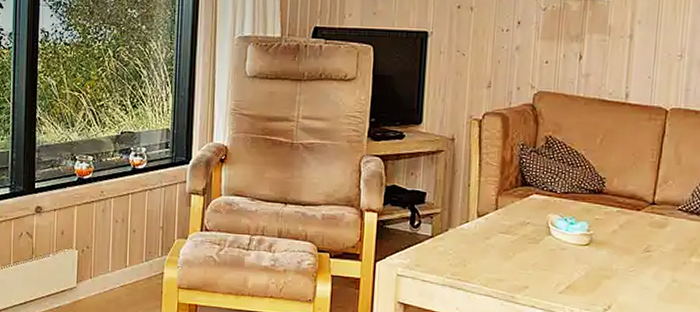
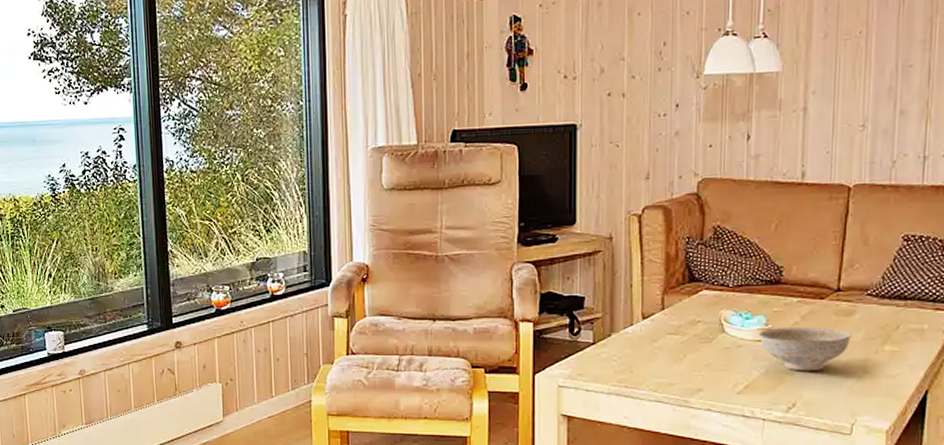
decorative bowl: none [581,234,663,277] -> present [758,326,851,371]

